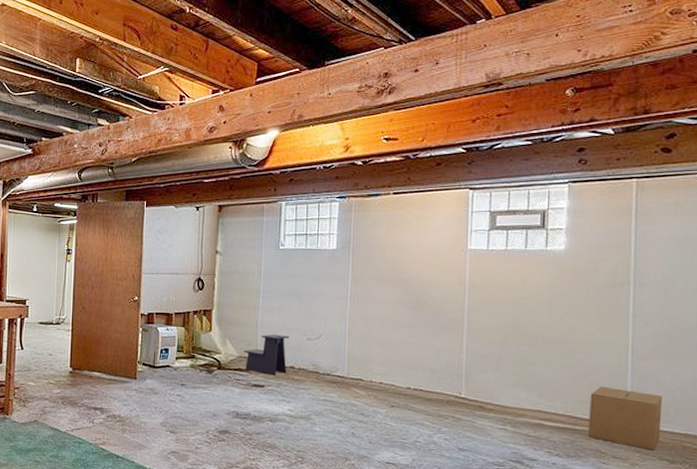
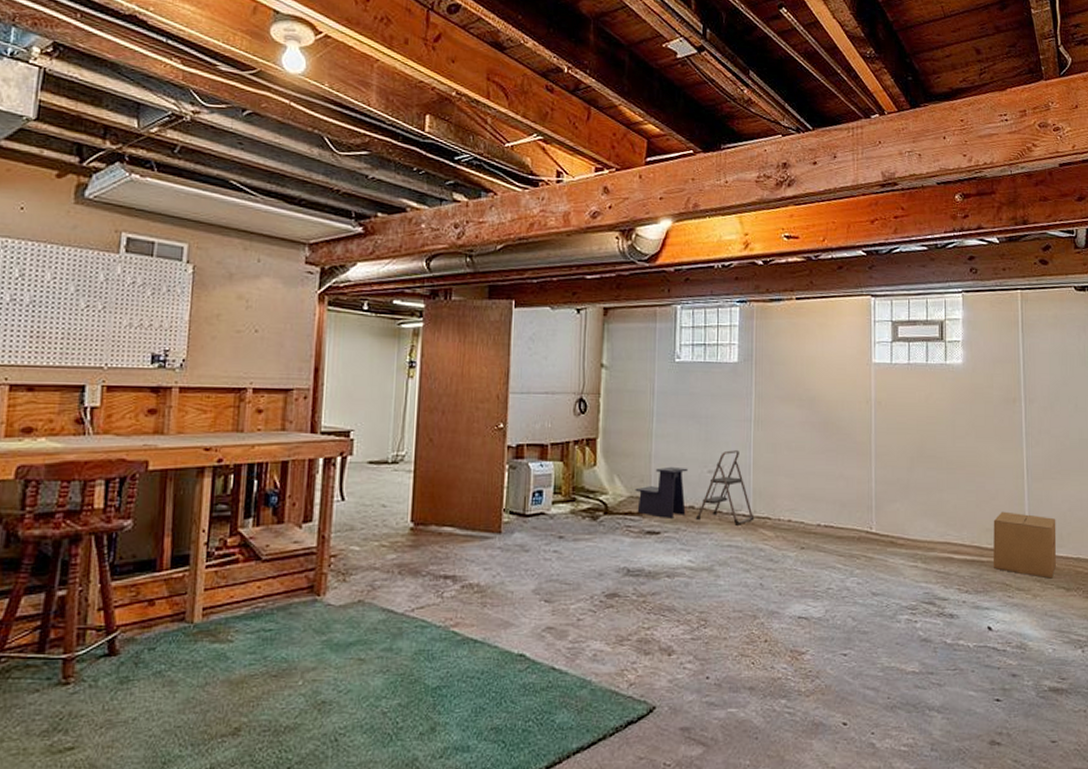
step stool: none [295,322,348,384] -> present [695,449,755,526]

